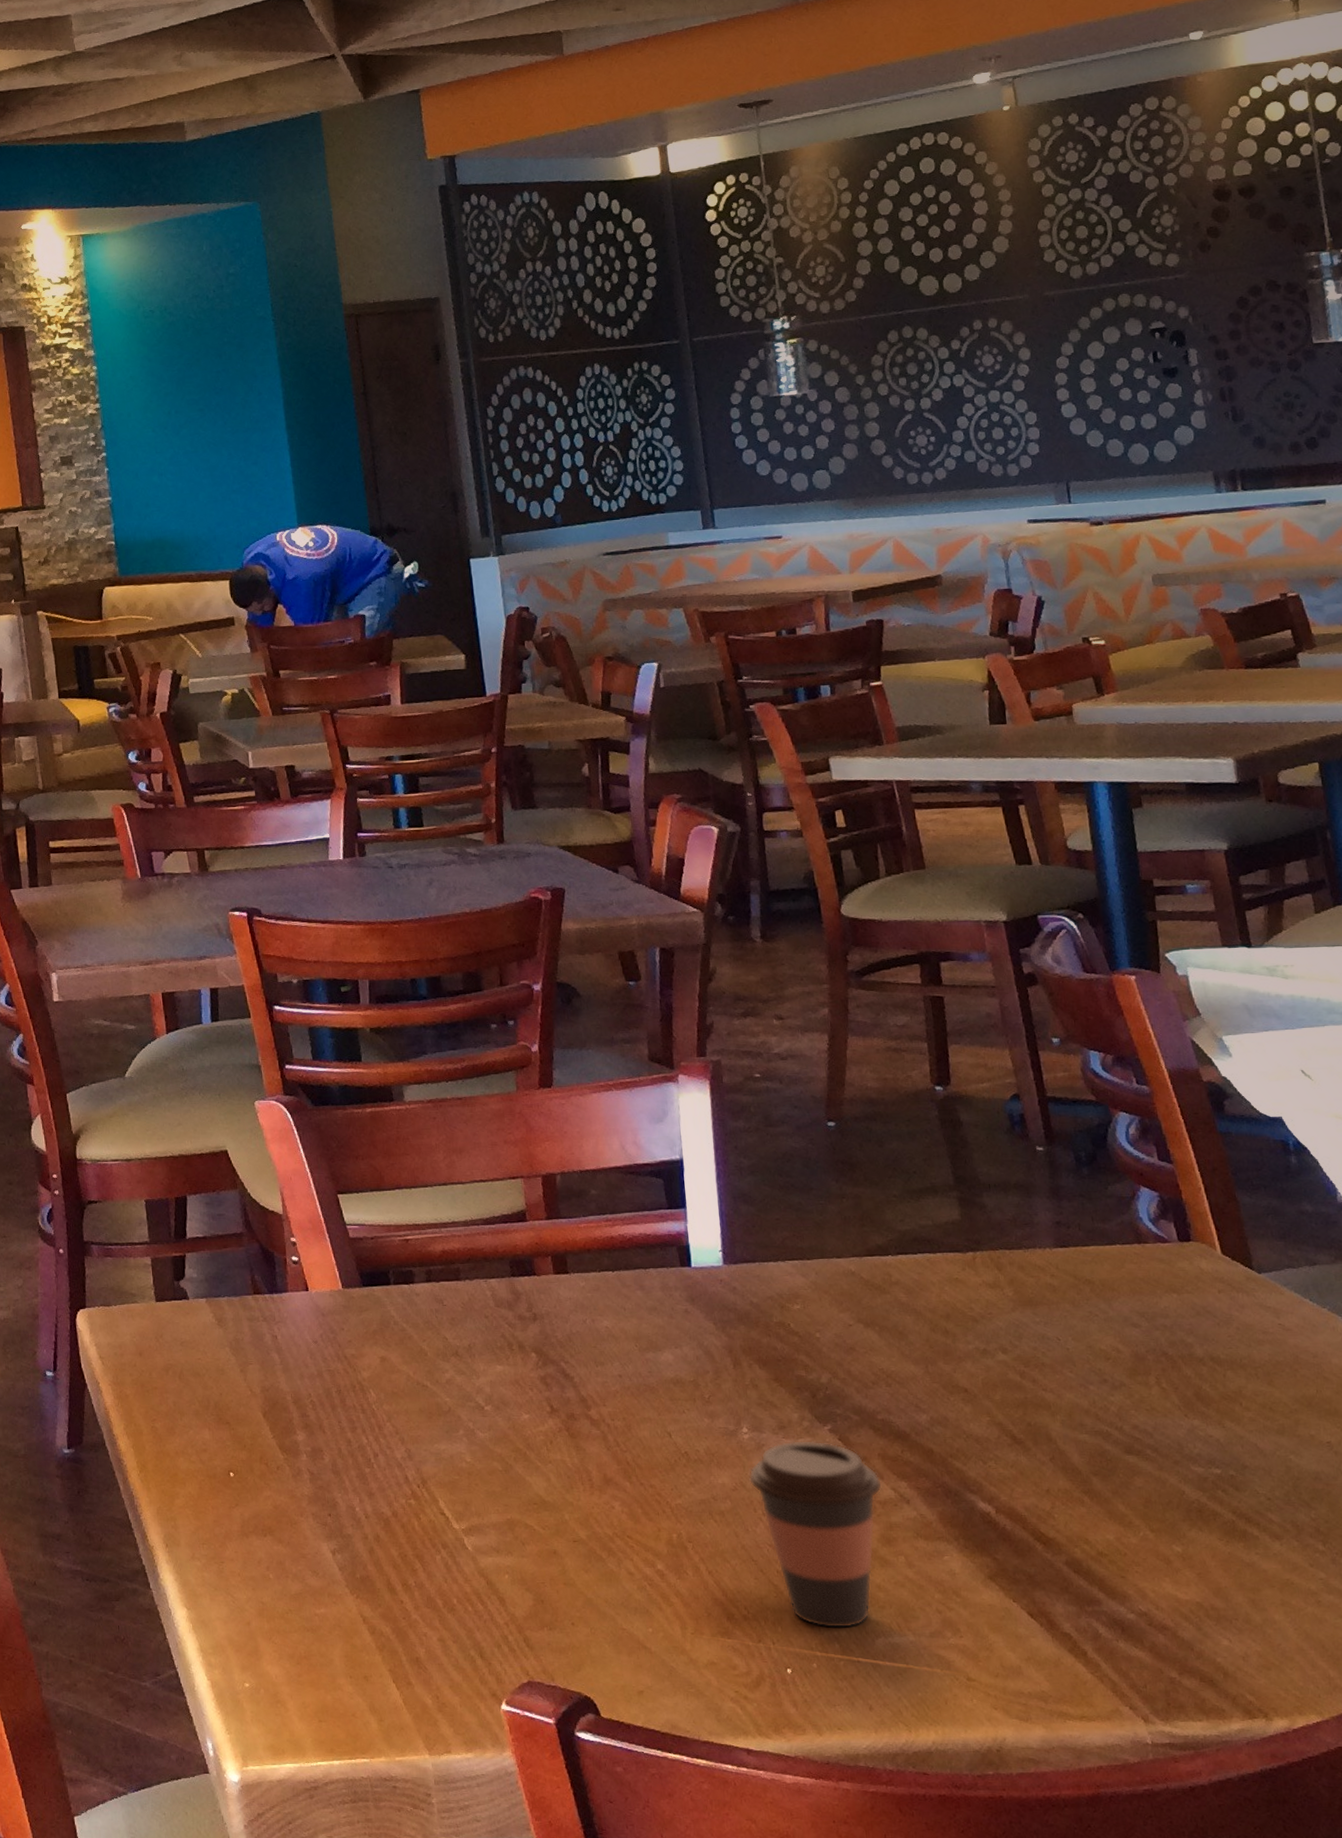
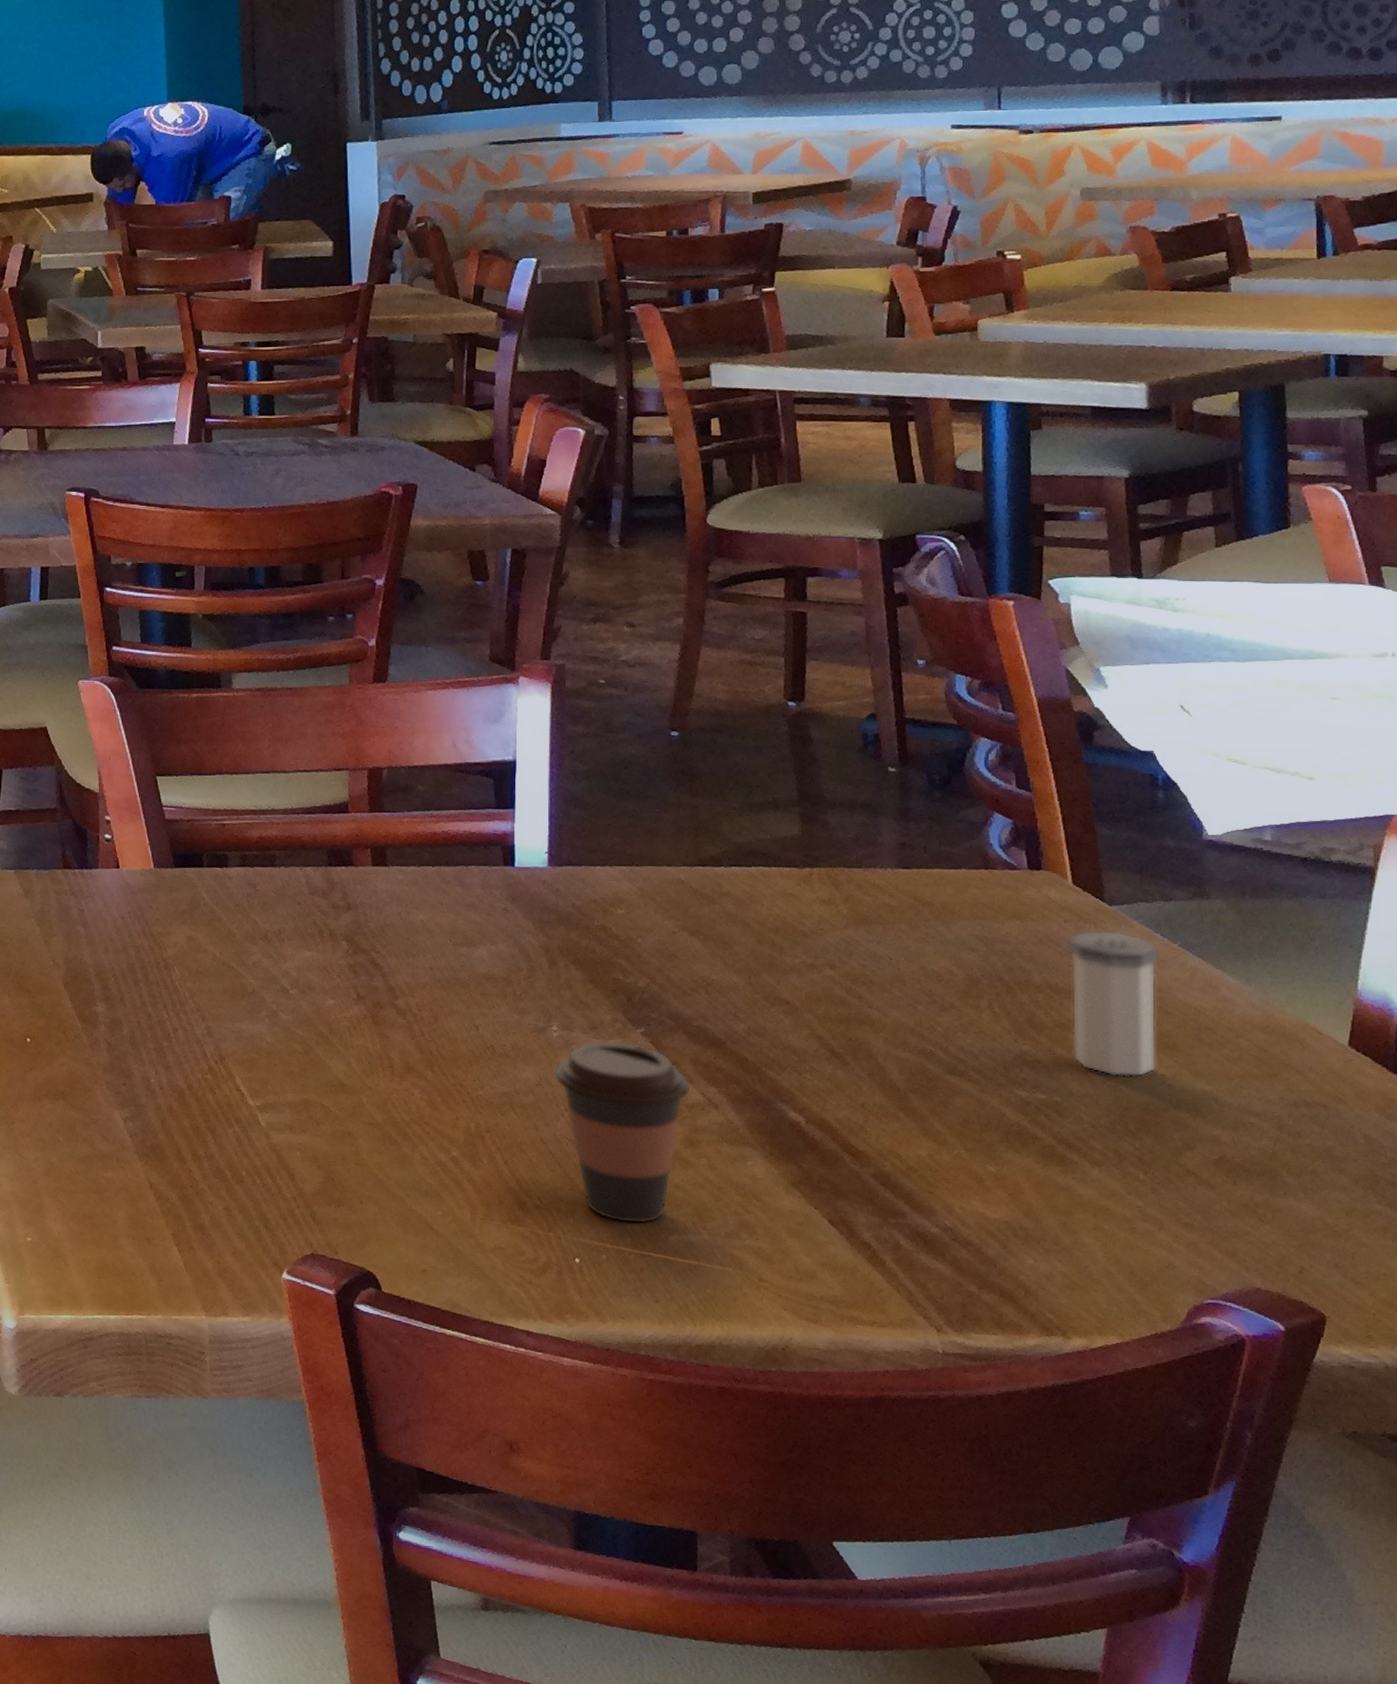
salt shaker: none [1223,1298,1321,1446] -> present [1067,930,1159,1077]

